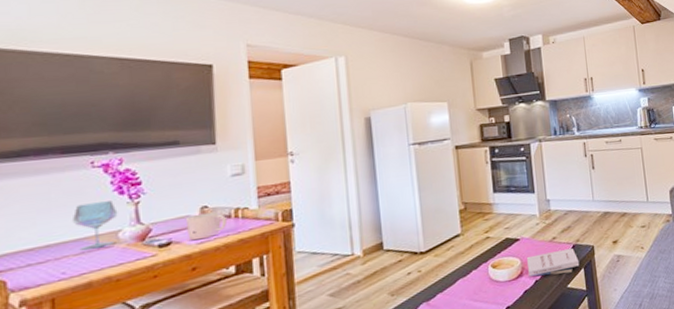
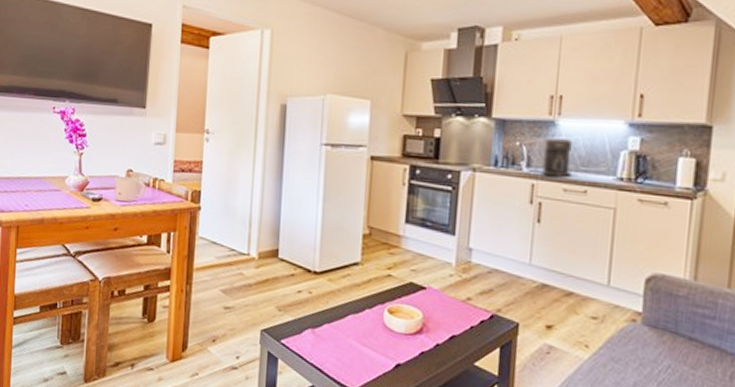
wine glass: present [71,201,118,252] -> none [35,145,67,190]
books: present [527,248,580,277] -> none [429,311,496,349]
coffee maker: none [586,107,609,135] -> present [542,138,572,177]

